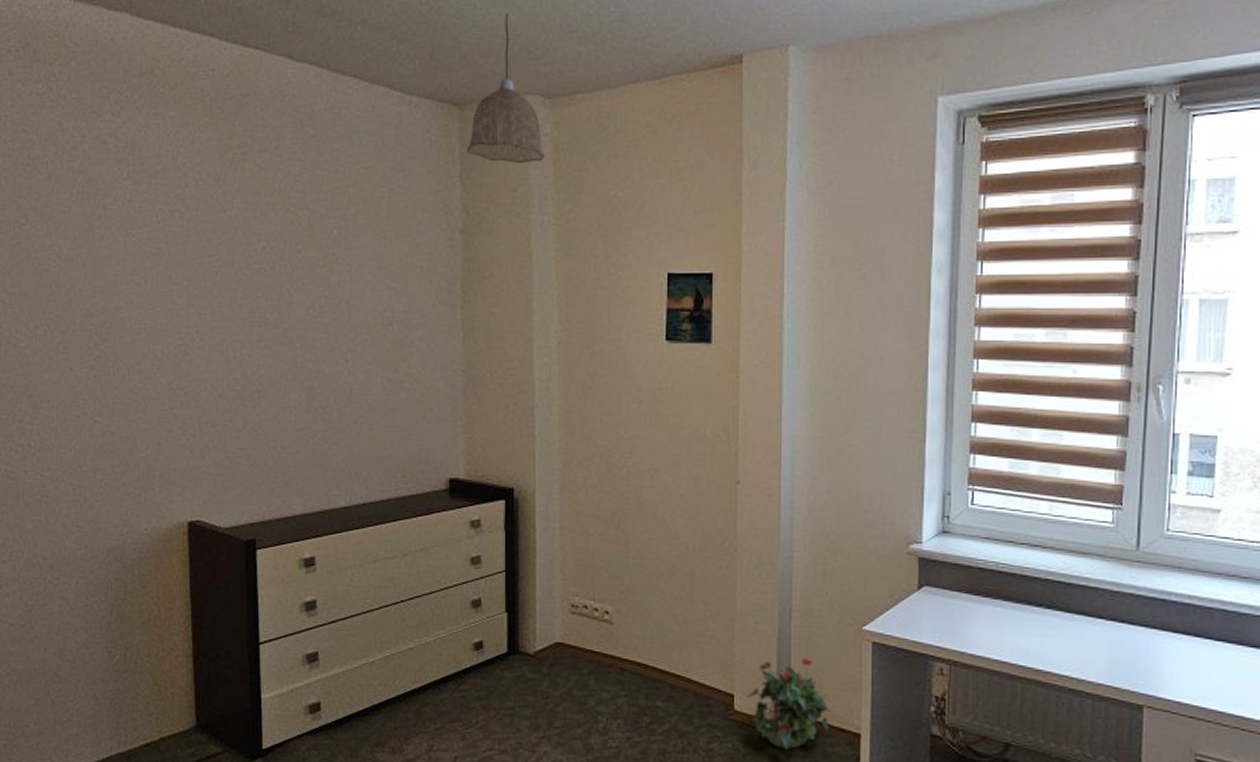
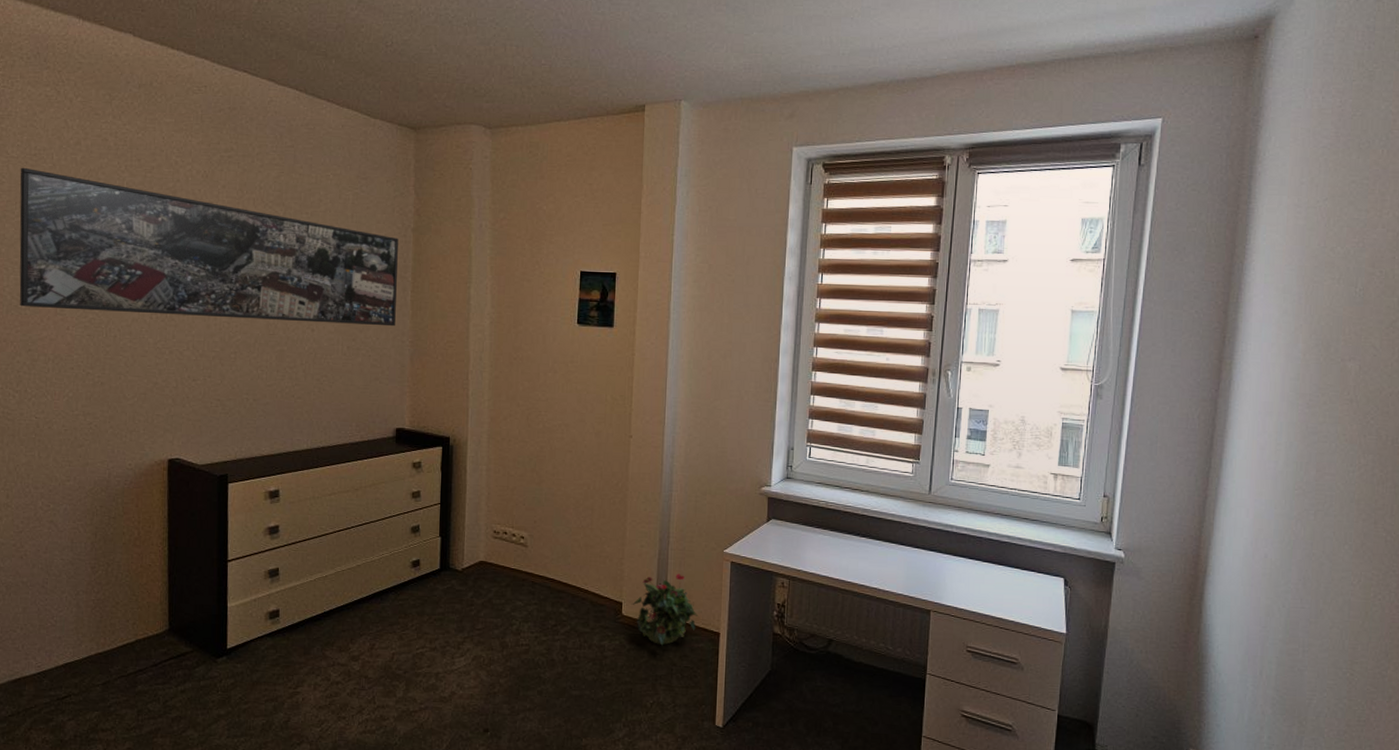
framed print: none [13,180,444,353] -> present [19,167,398,327]
pendant lamp: present [466,13,545,164] -> none [420,58,485,179]

